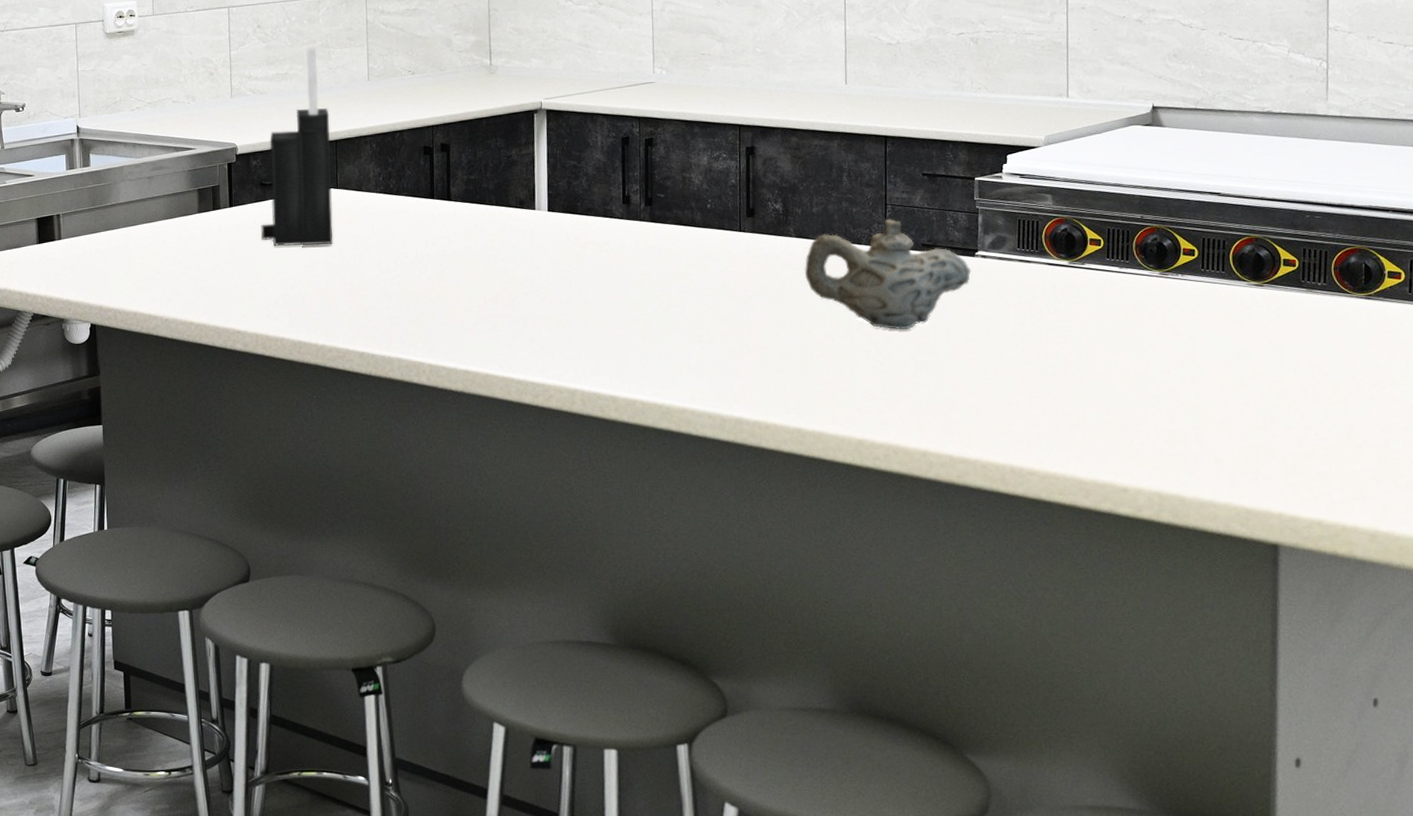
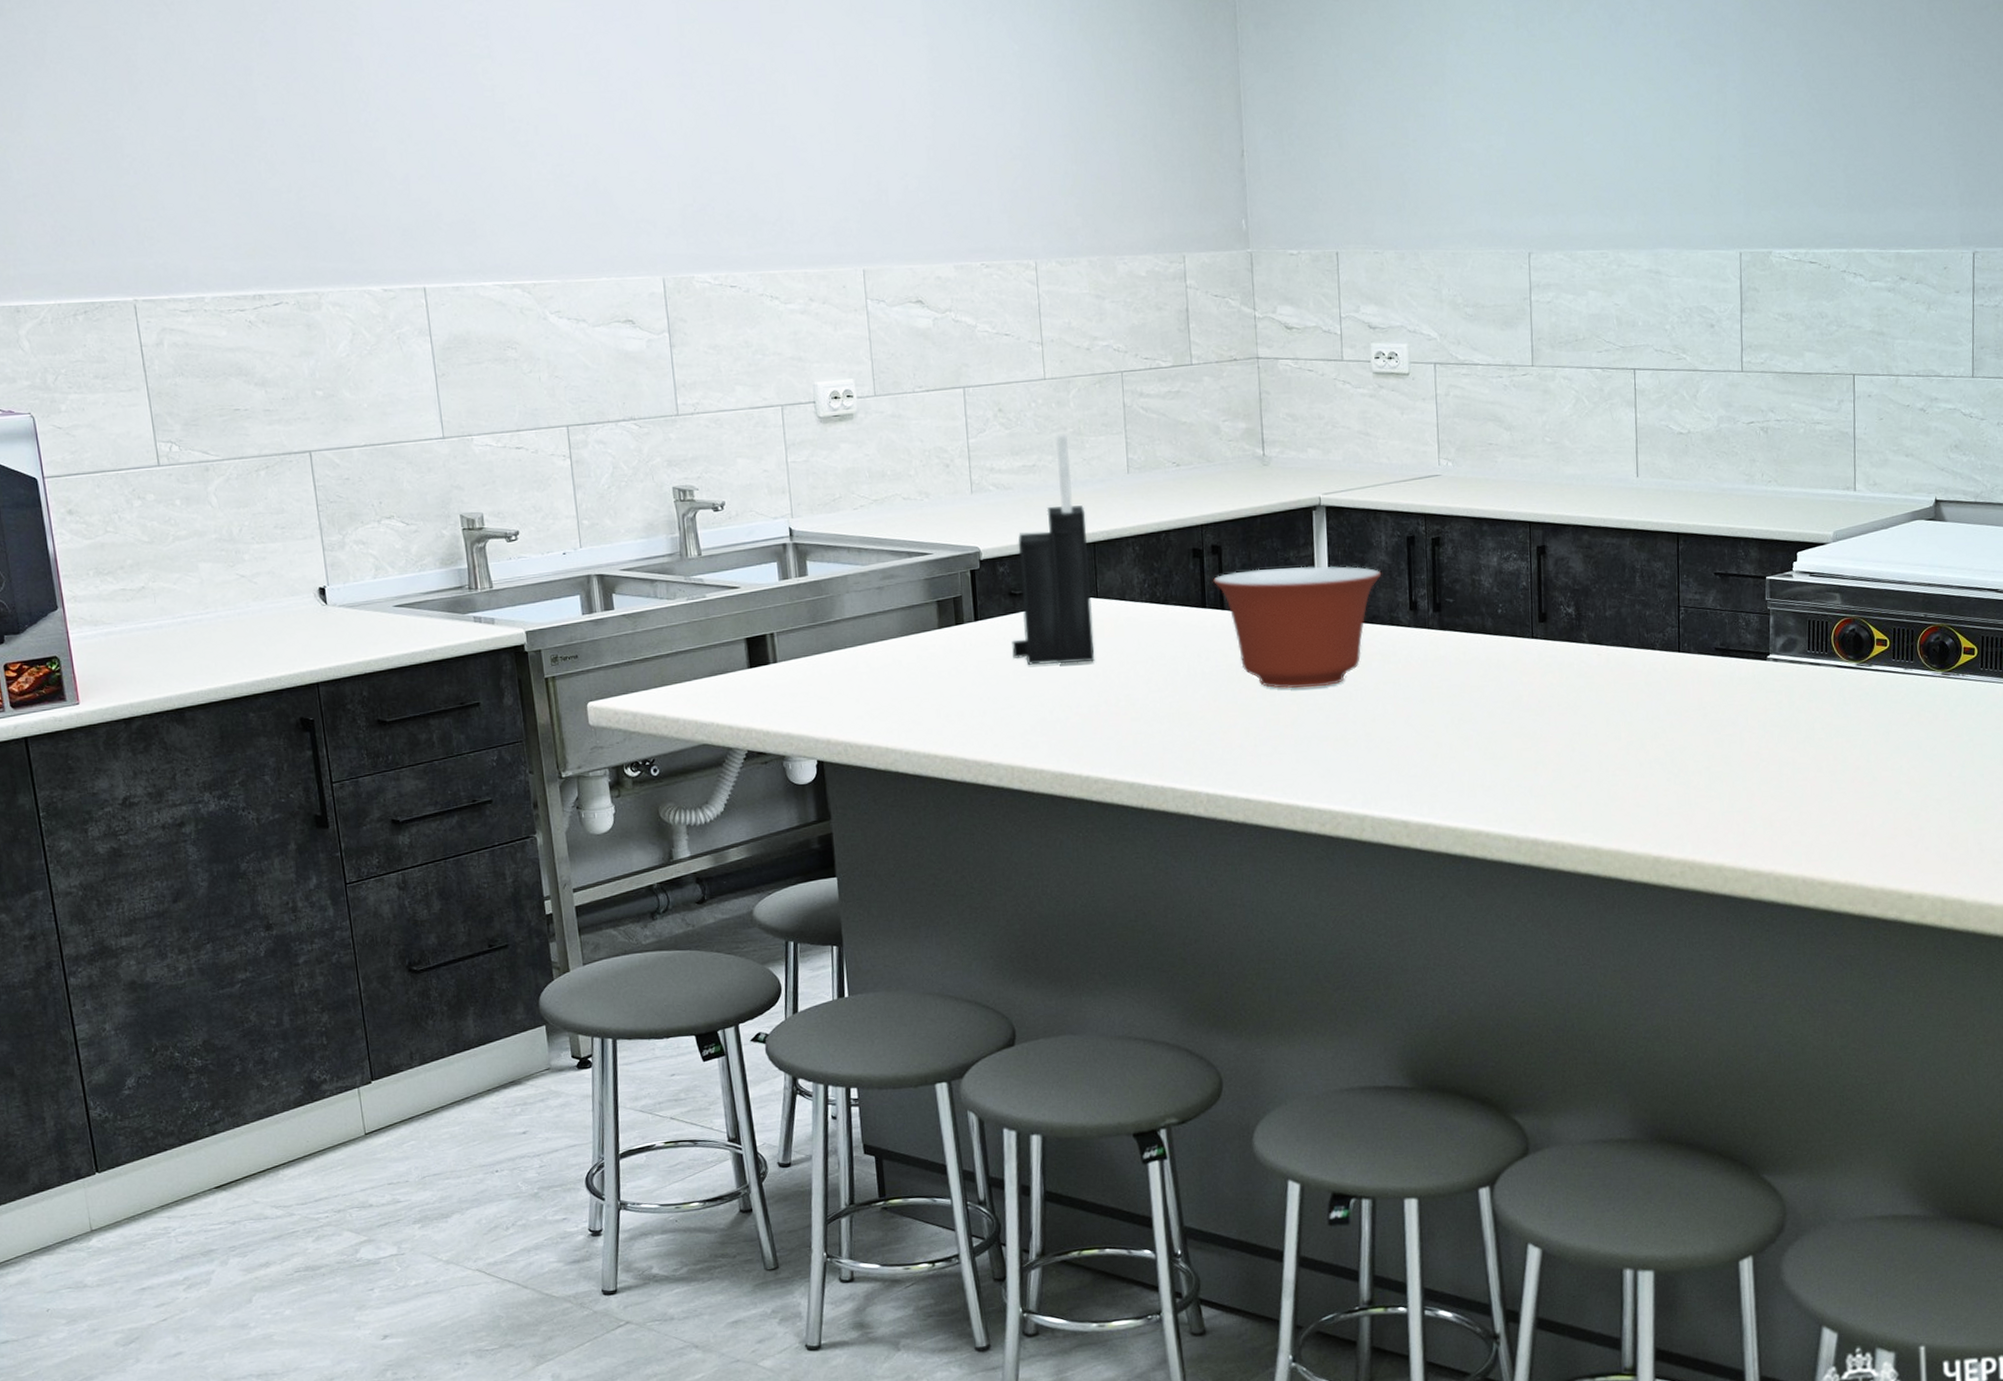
mixing bowl: none [441,163,597,272] -> present [1213,565,1382,689]
teapot: present [804,218,972,330] -> none [1598,621,1764,740]

